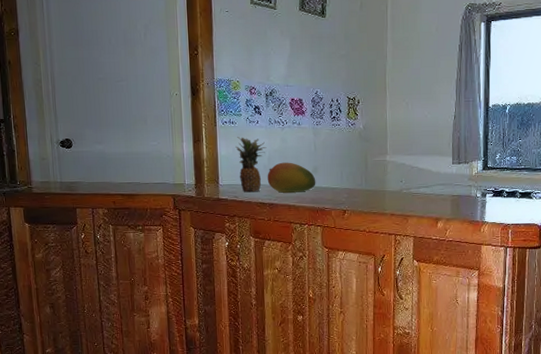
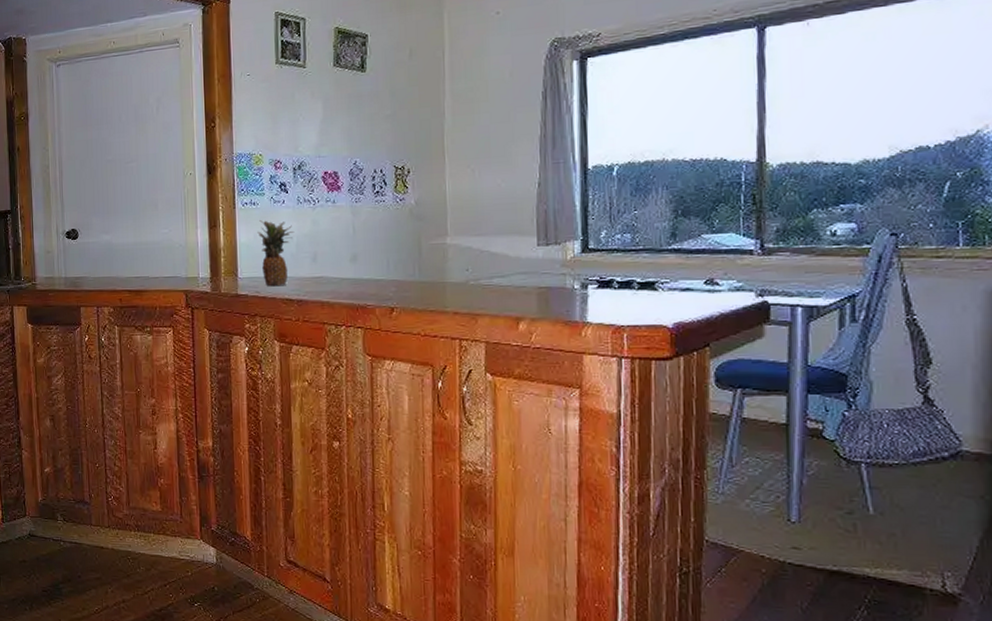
fruit: present [267,162,316,193] -> none [295,249,356,287]

